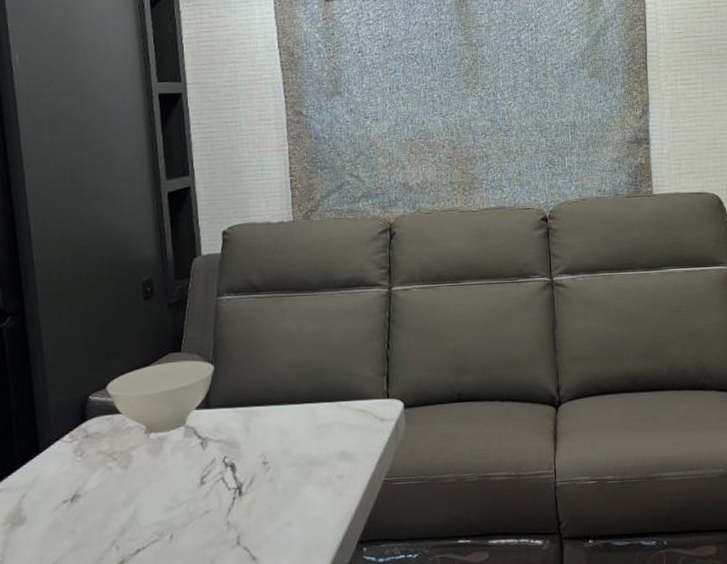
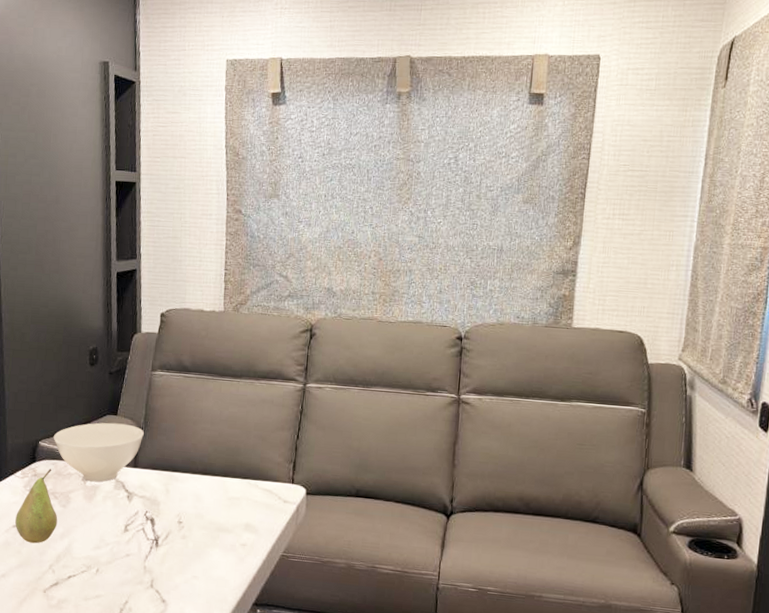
fruit: none [66,426,118,519] -> present [15,469,58,544]

